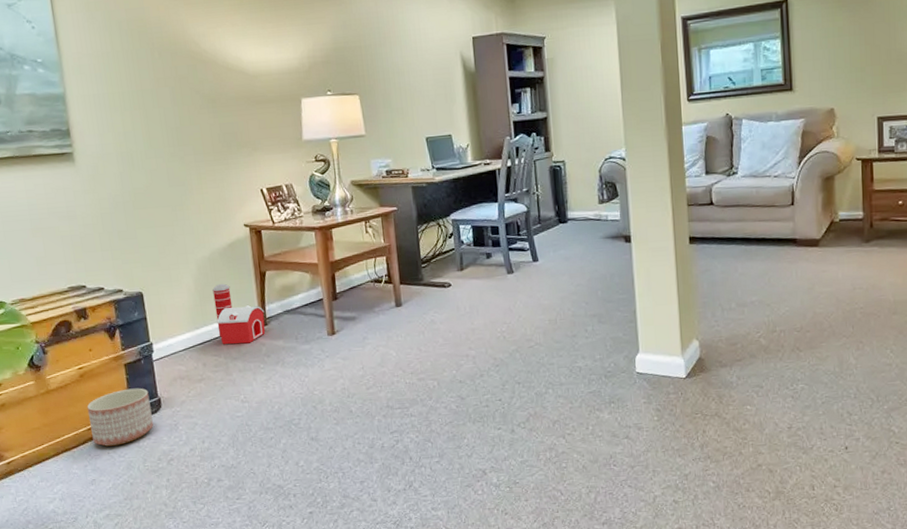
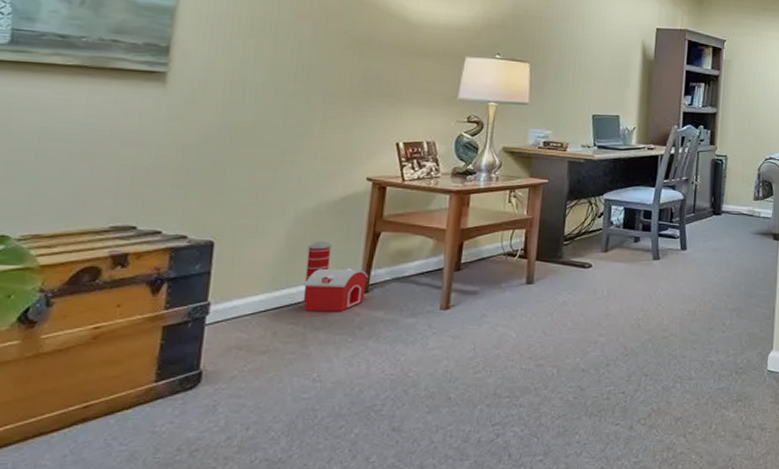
planter: present [87,388,154,447] -> none [86,357,188,431]

